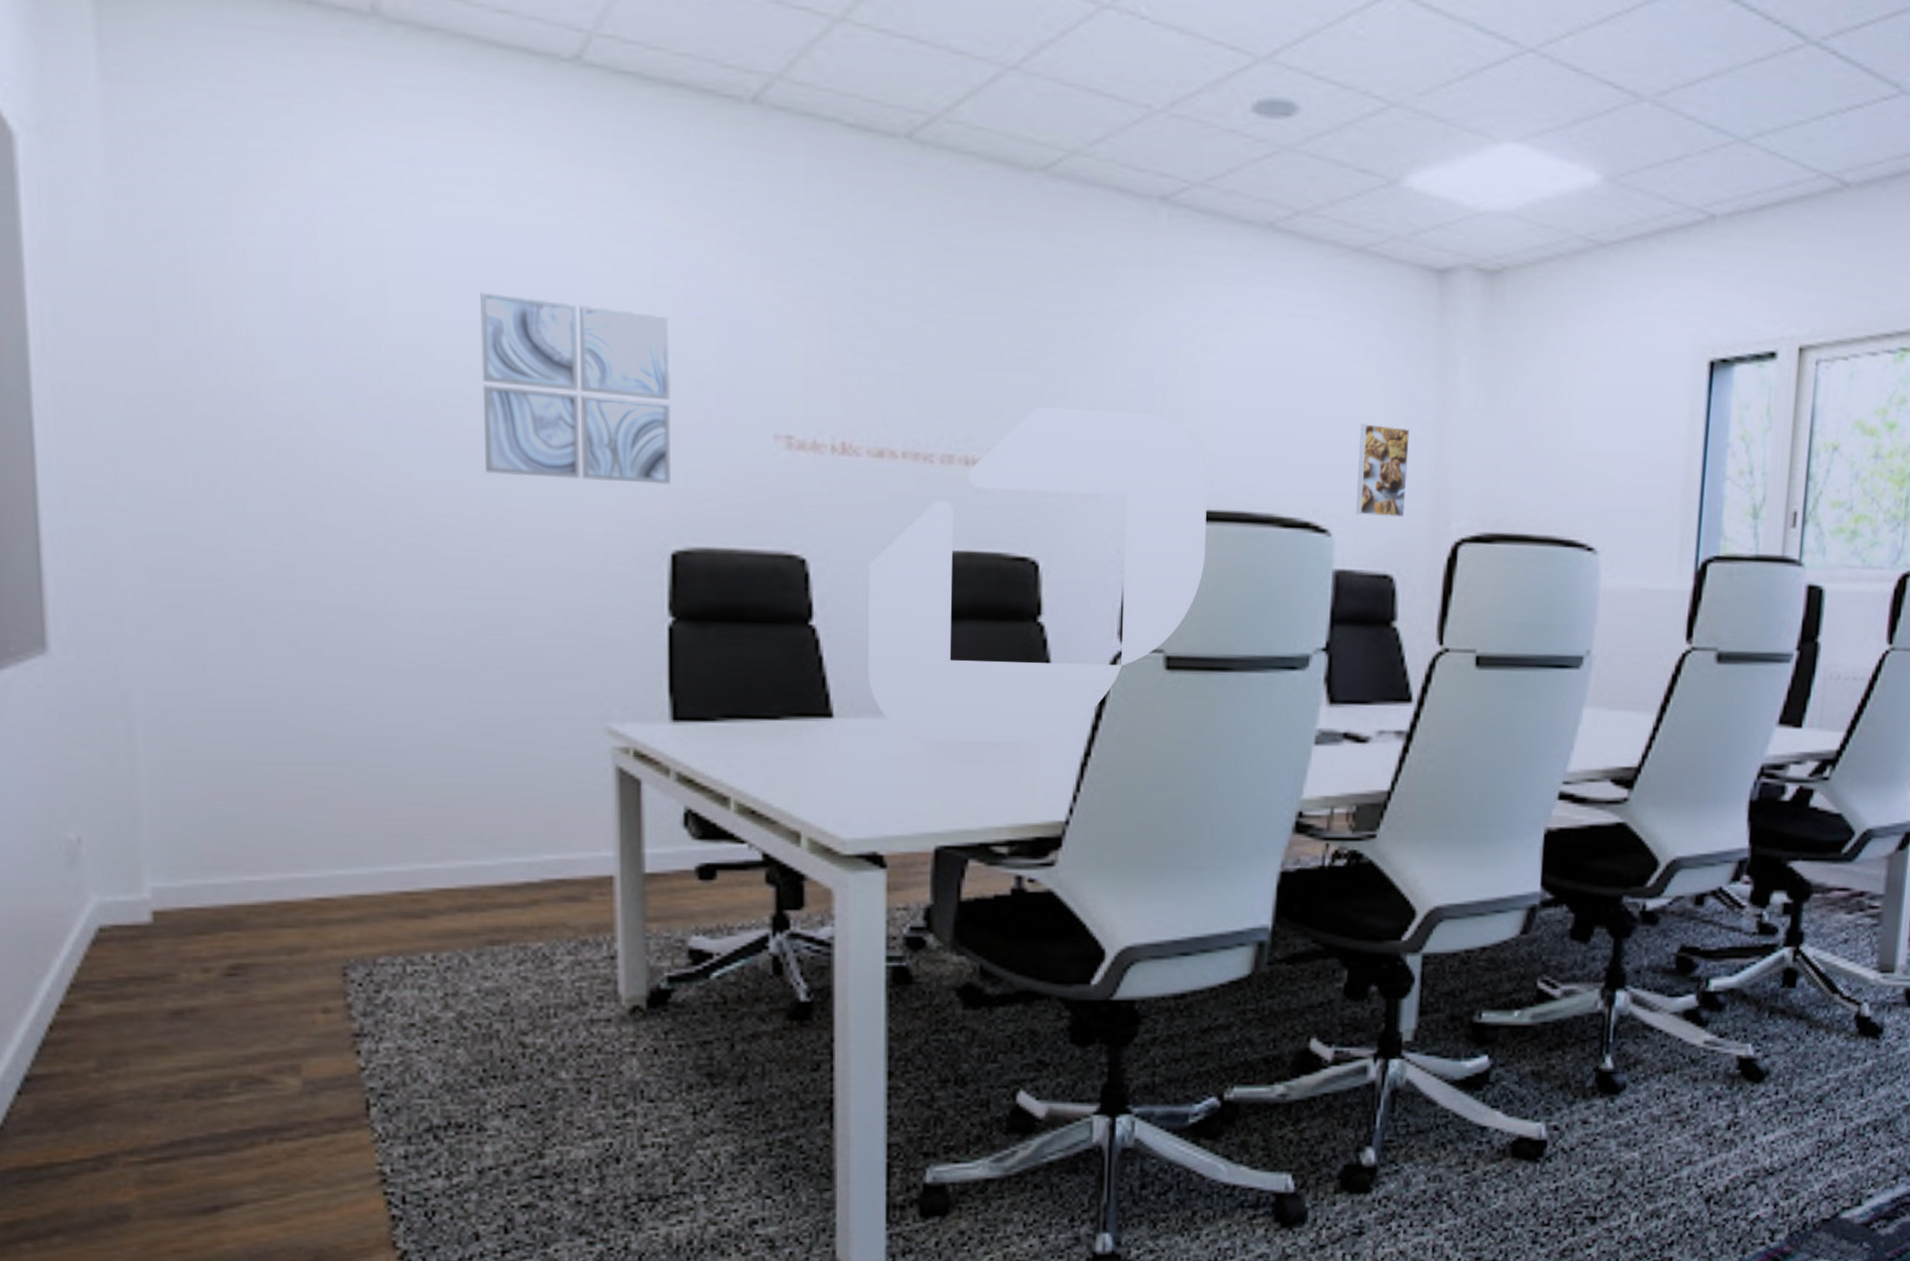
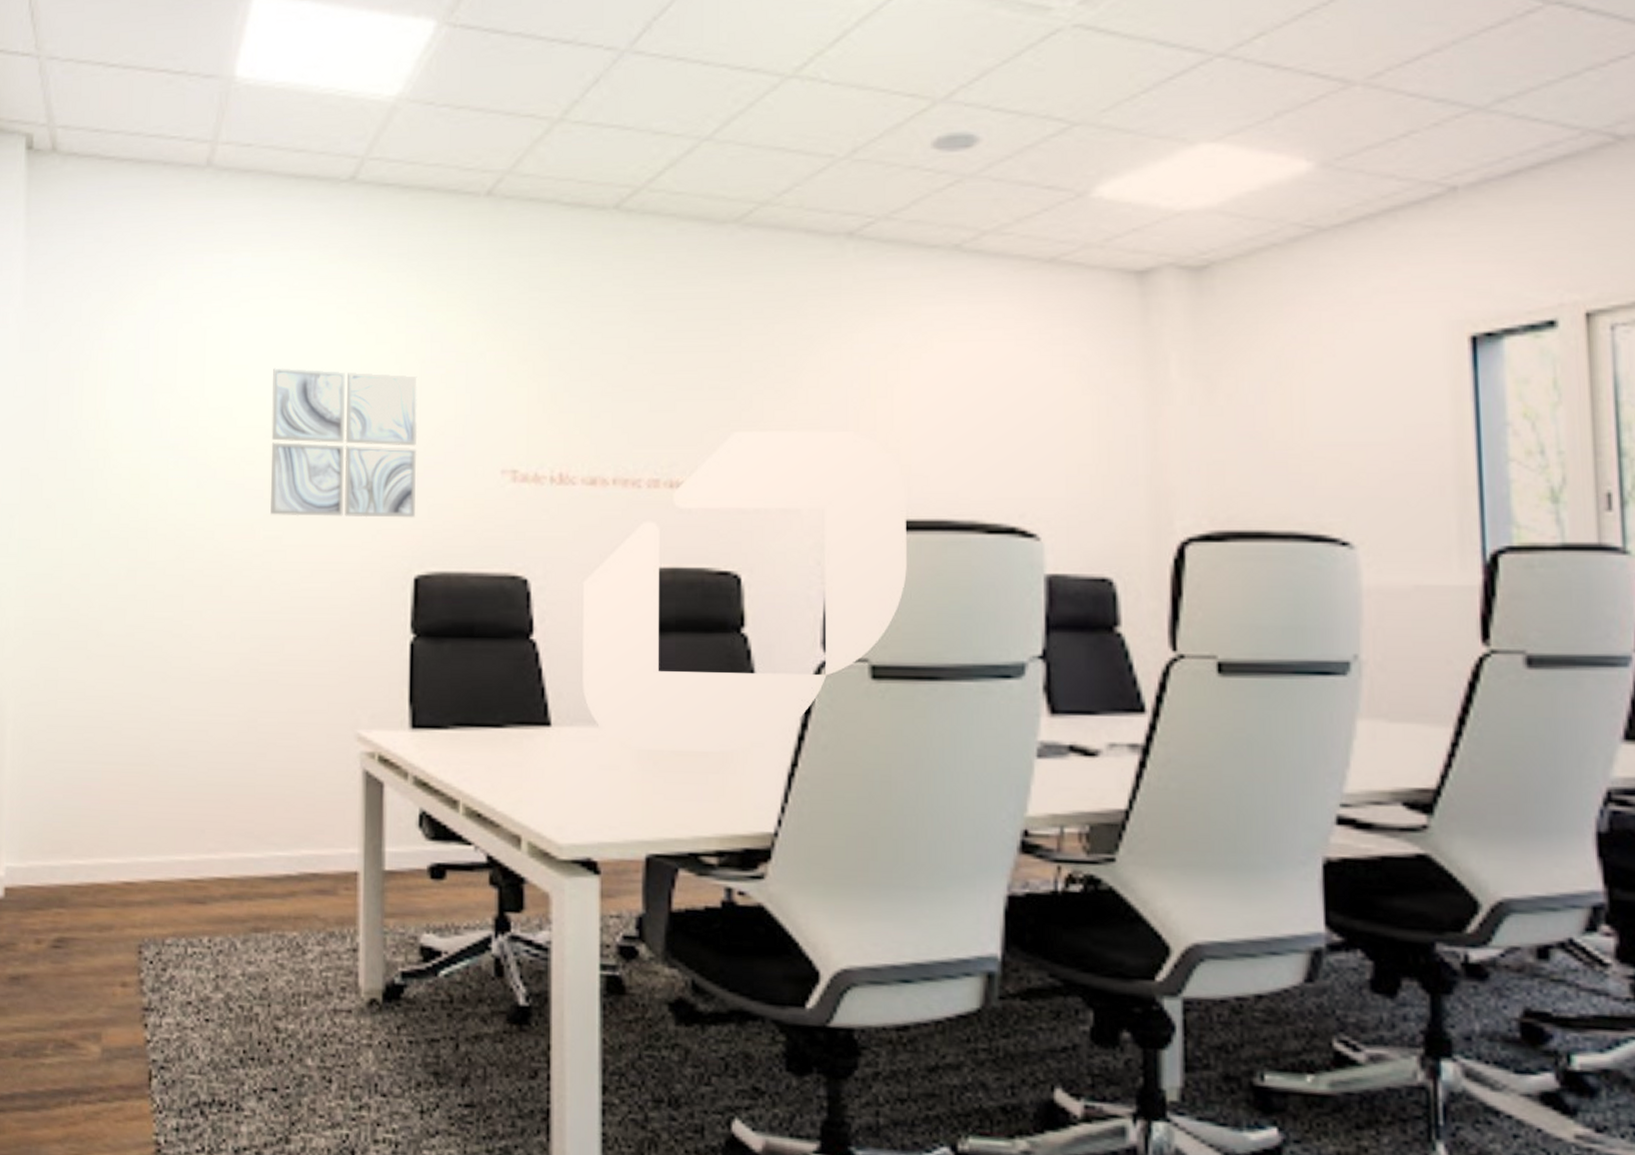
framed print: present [1356,424,1410,518] -> none [1064,427,1121,519]

